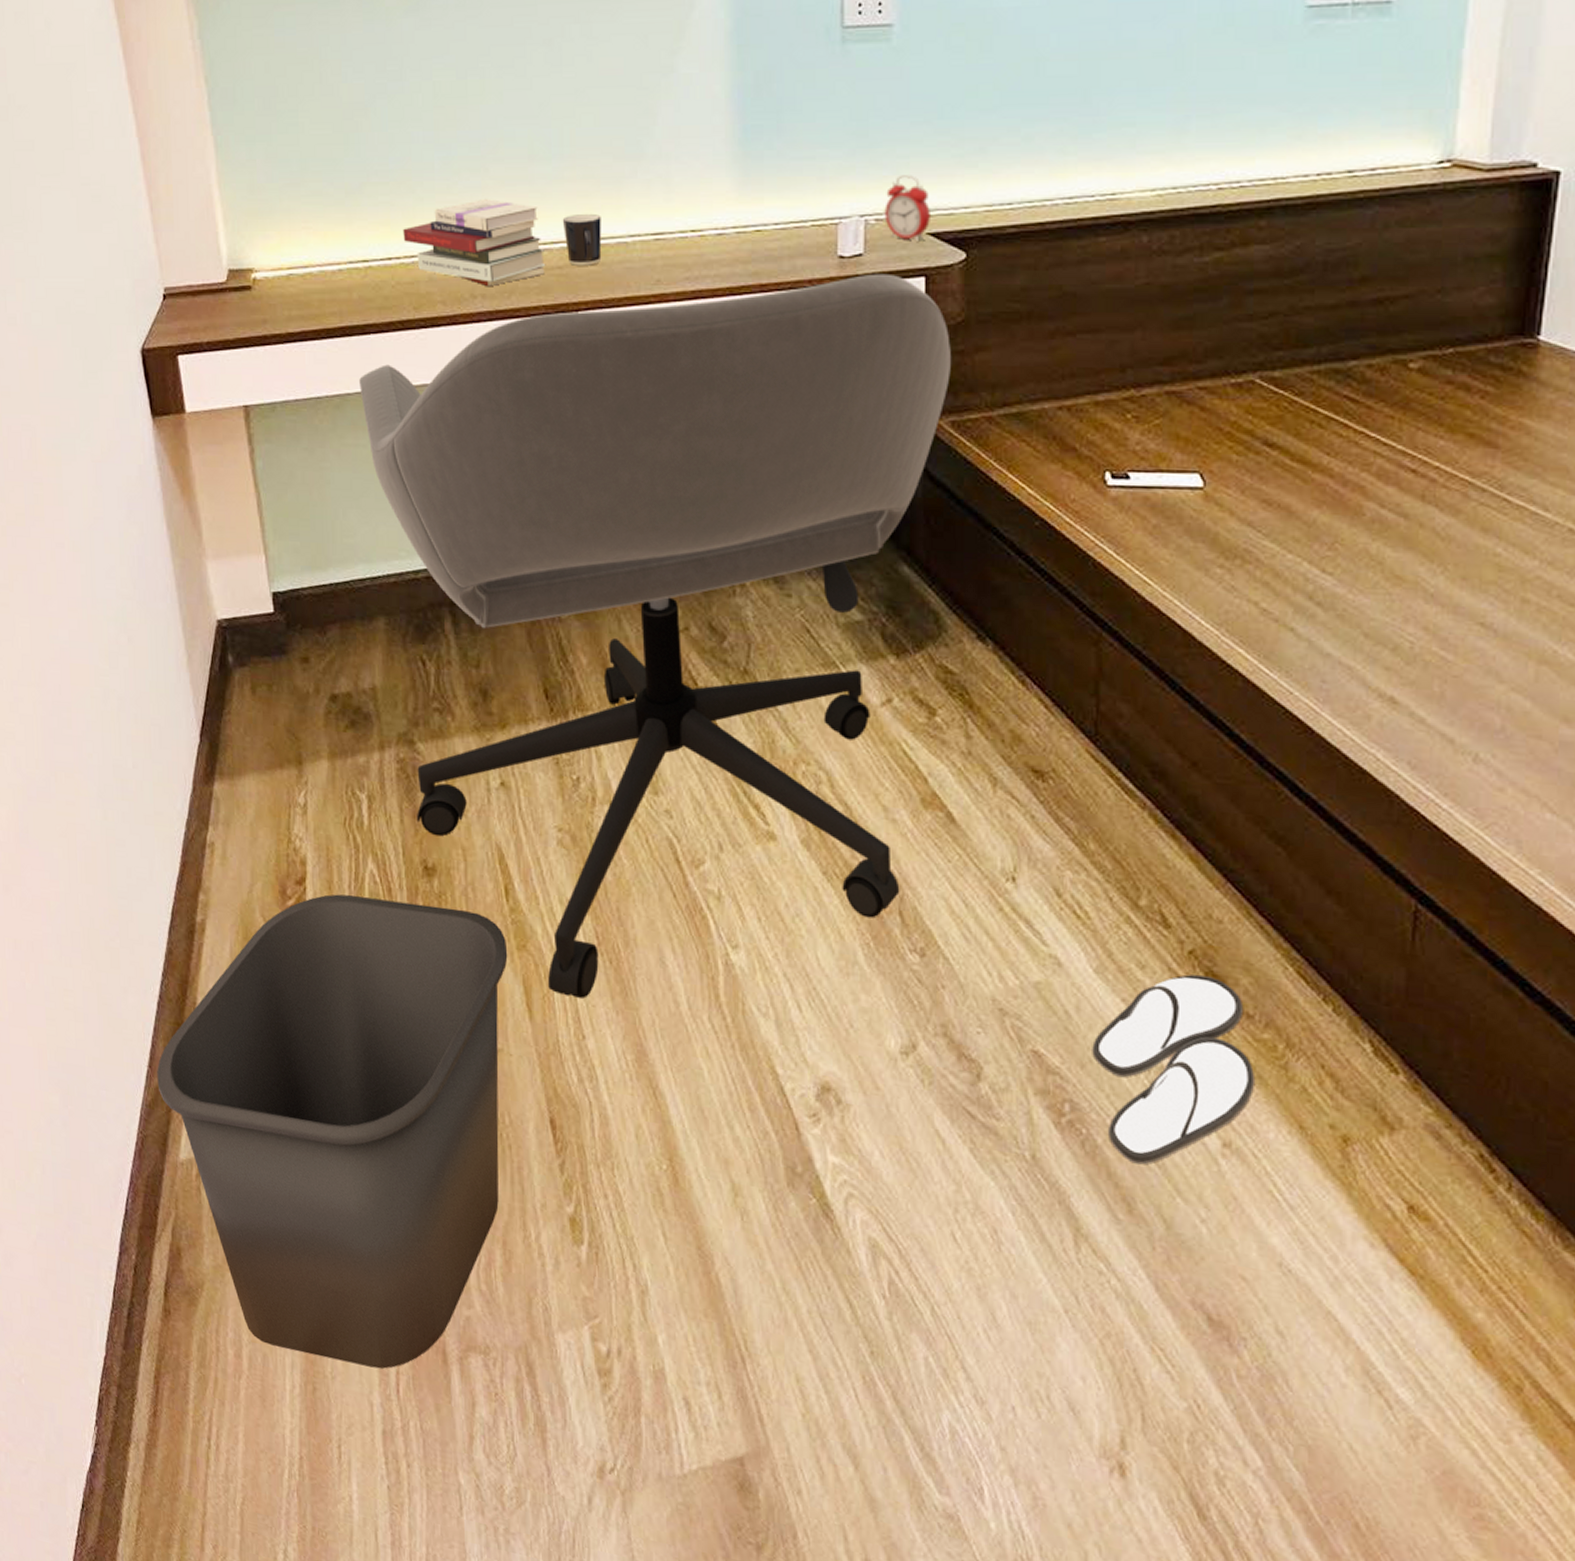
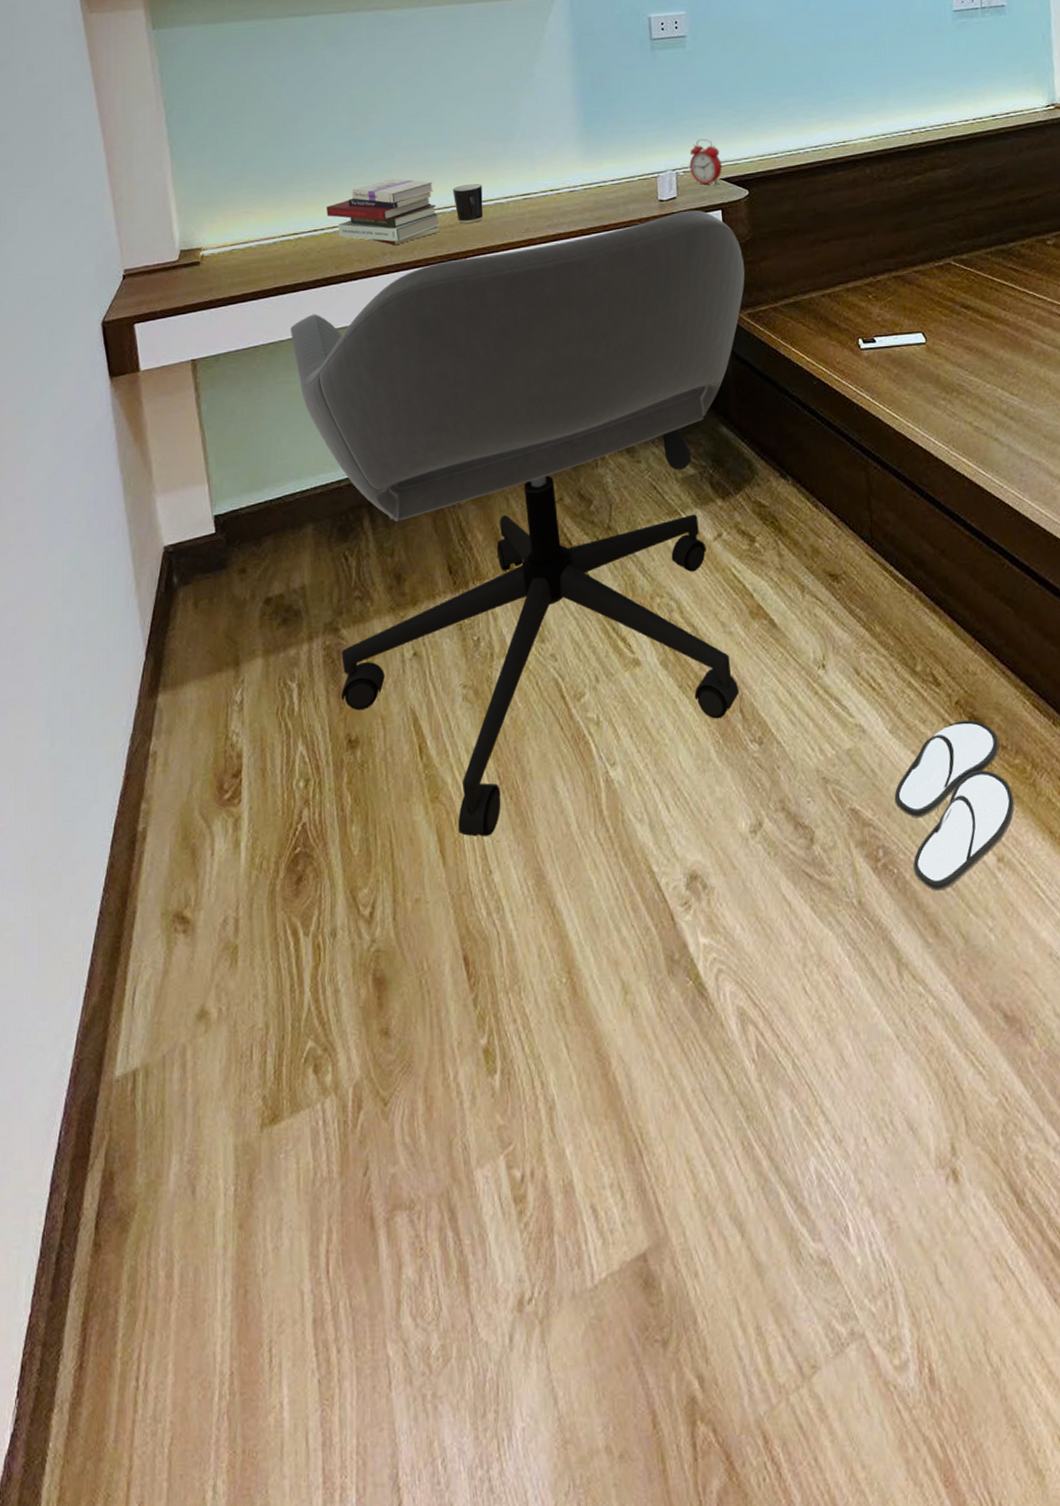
waste bin: present [157,894,508,1369] -> none [95,774,423,1255]

